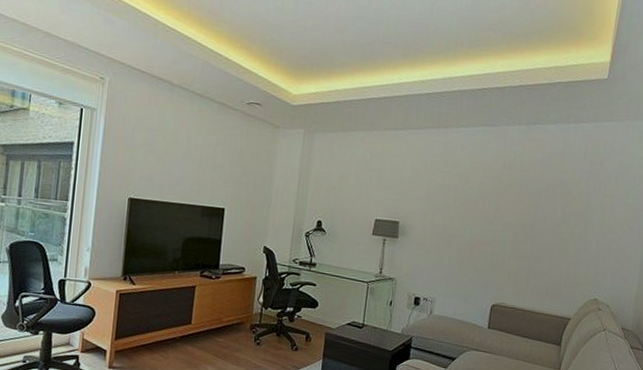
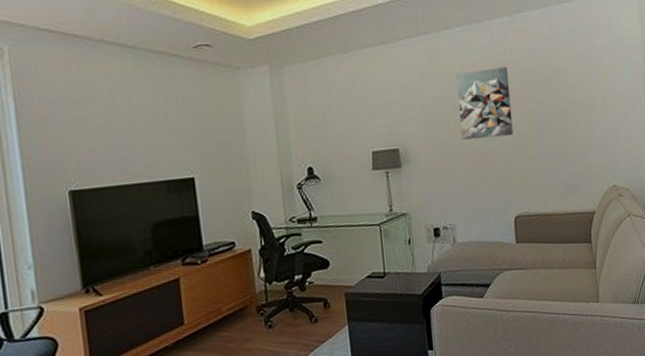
wall art: none [458,167,515,232] -> present [456,67,513,140]

